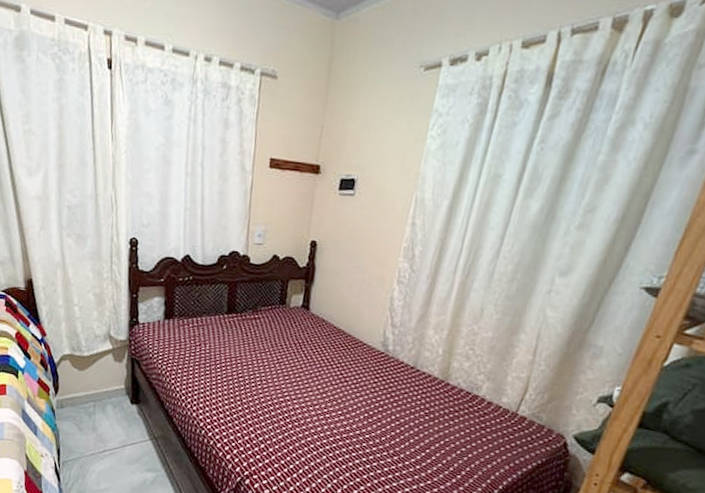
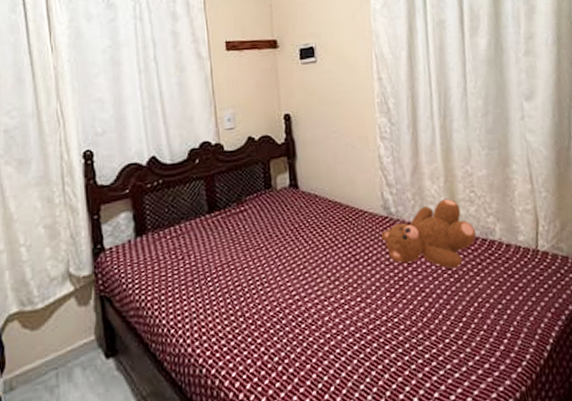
teddy bear: none [373,349,464,410] -> present [381,198,476,269]

